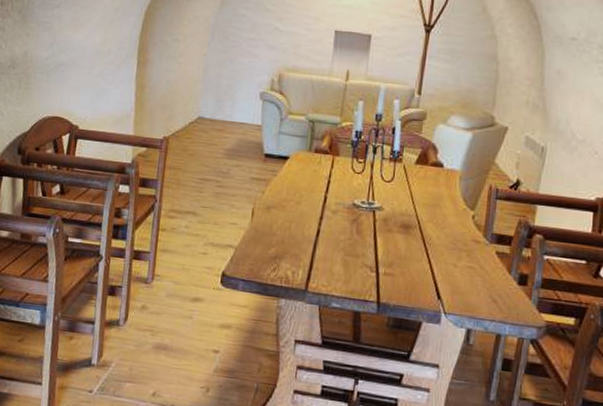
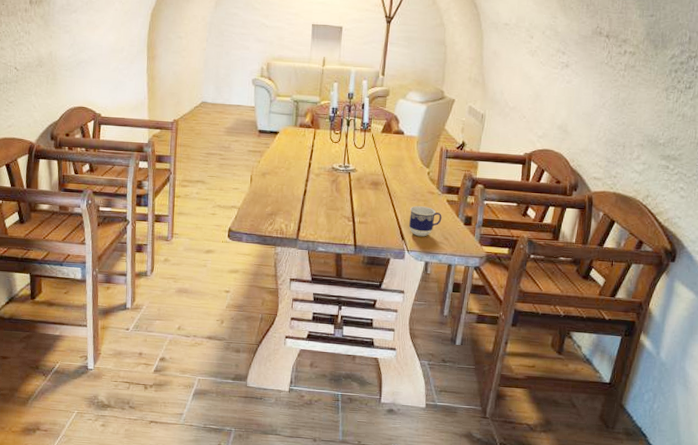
cup: none [447,257,490,297] -> present [409,206,442,237]

